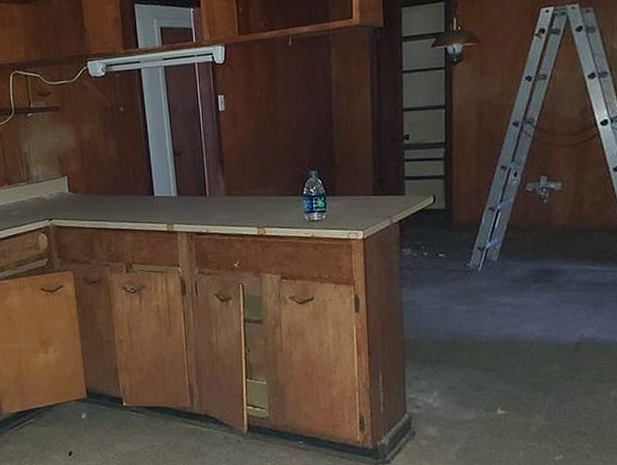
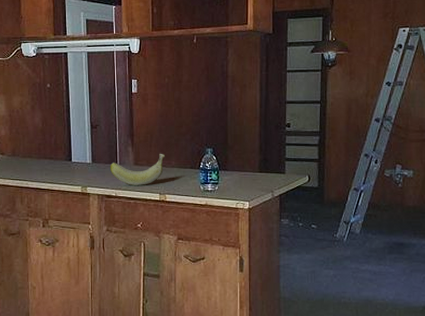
banana: none [198,180,262,220] -> present [109,153,166,185]

